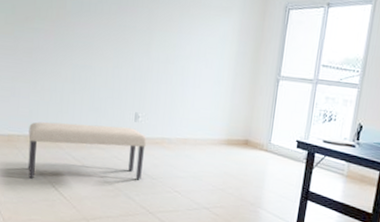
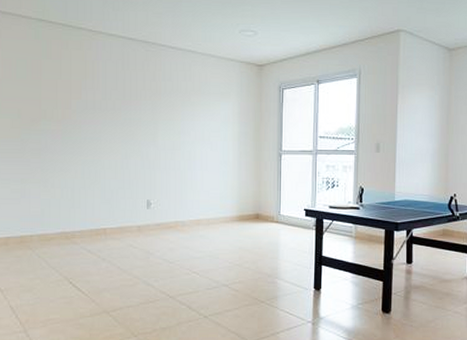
bench: present [28,121,147,180] -> none [42,215,161,278]

